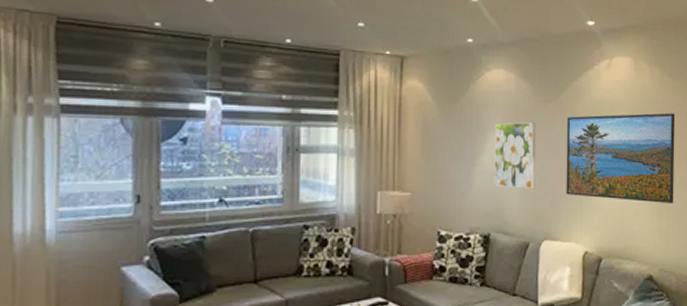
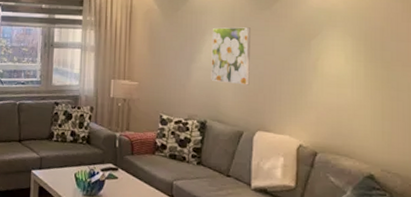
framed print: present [566,113,675,204] -> none [280,20,400,108]

